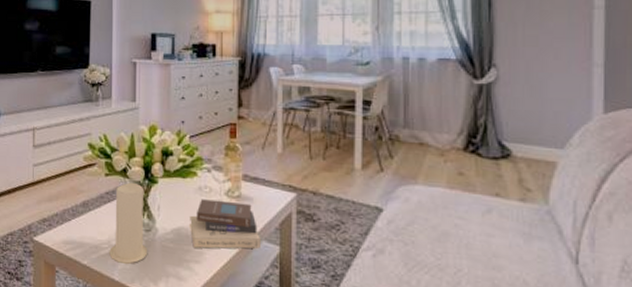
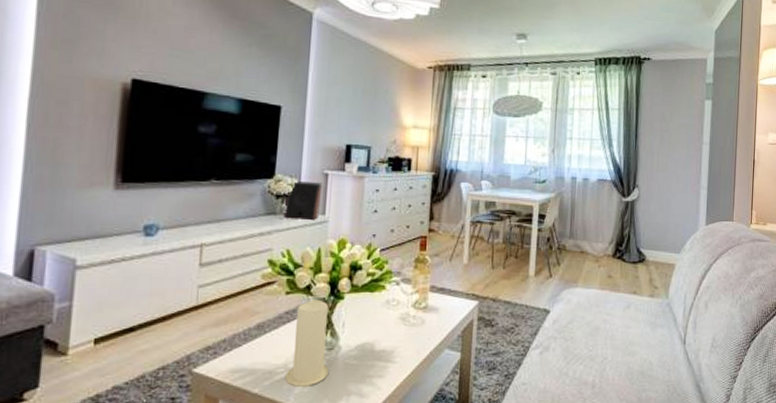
speaker: none [100,69,132,108] -> present [284,180,323,221]
books: present [190,199,260,249] -> none [375,312,444,362]

